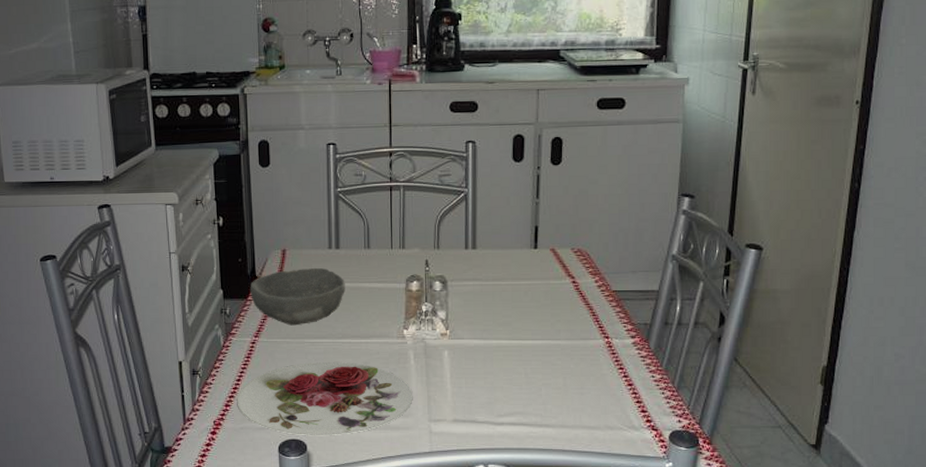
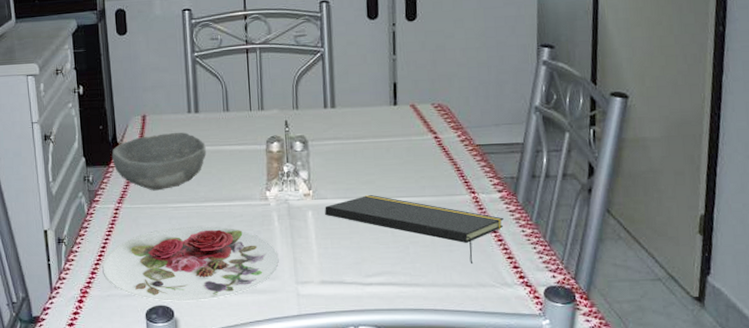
notepad: none [461,336,635,408] -> present [325,194,504,265]

